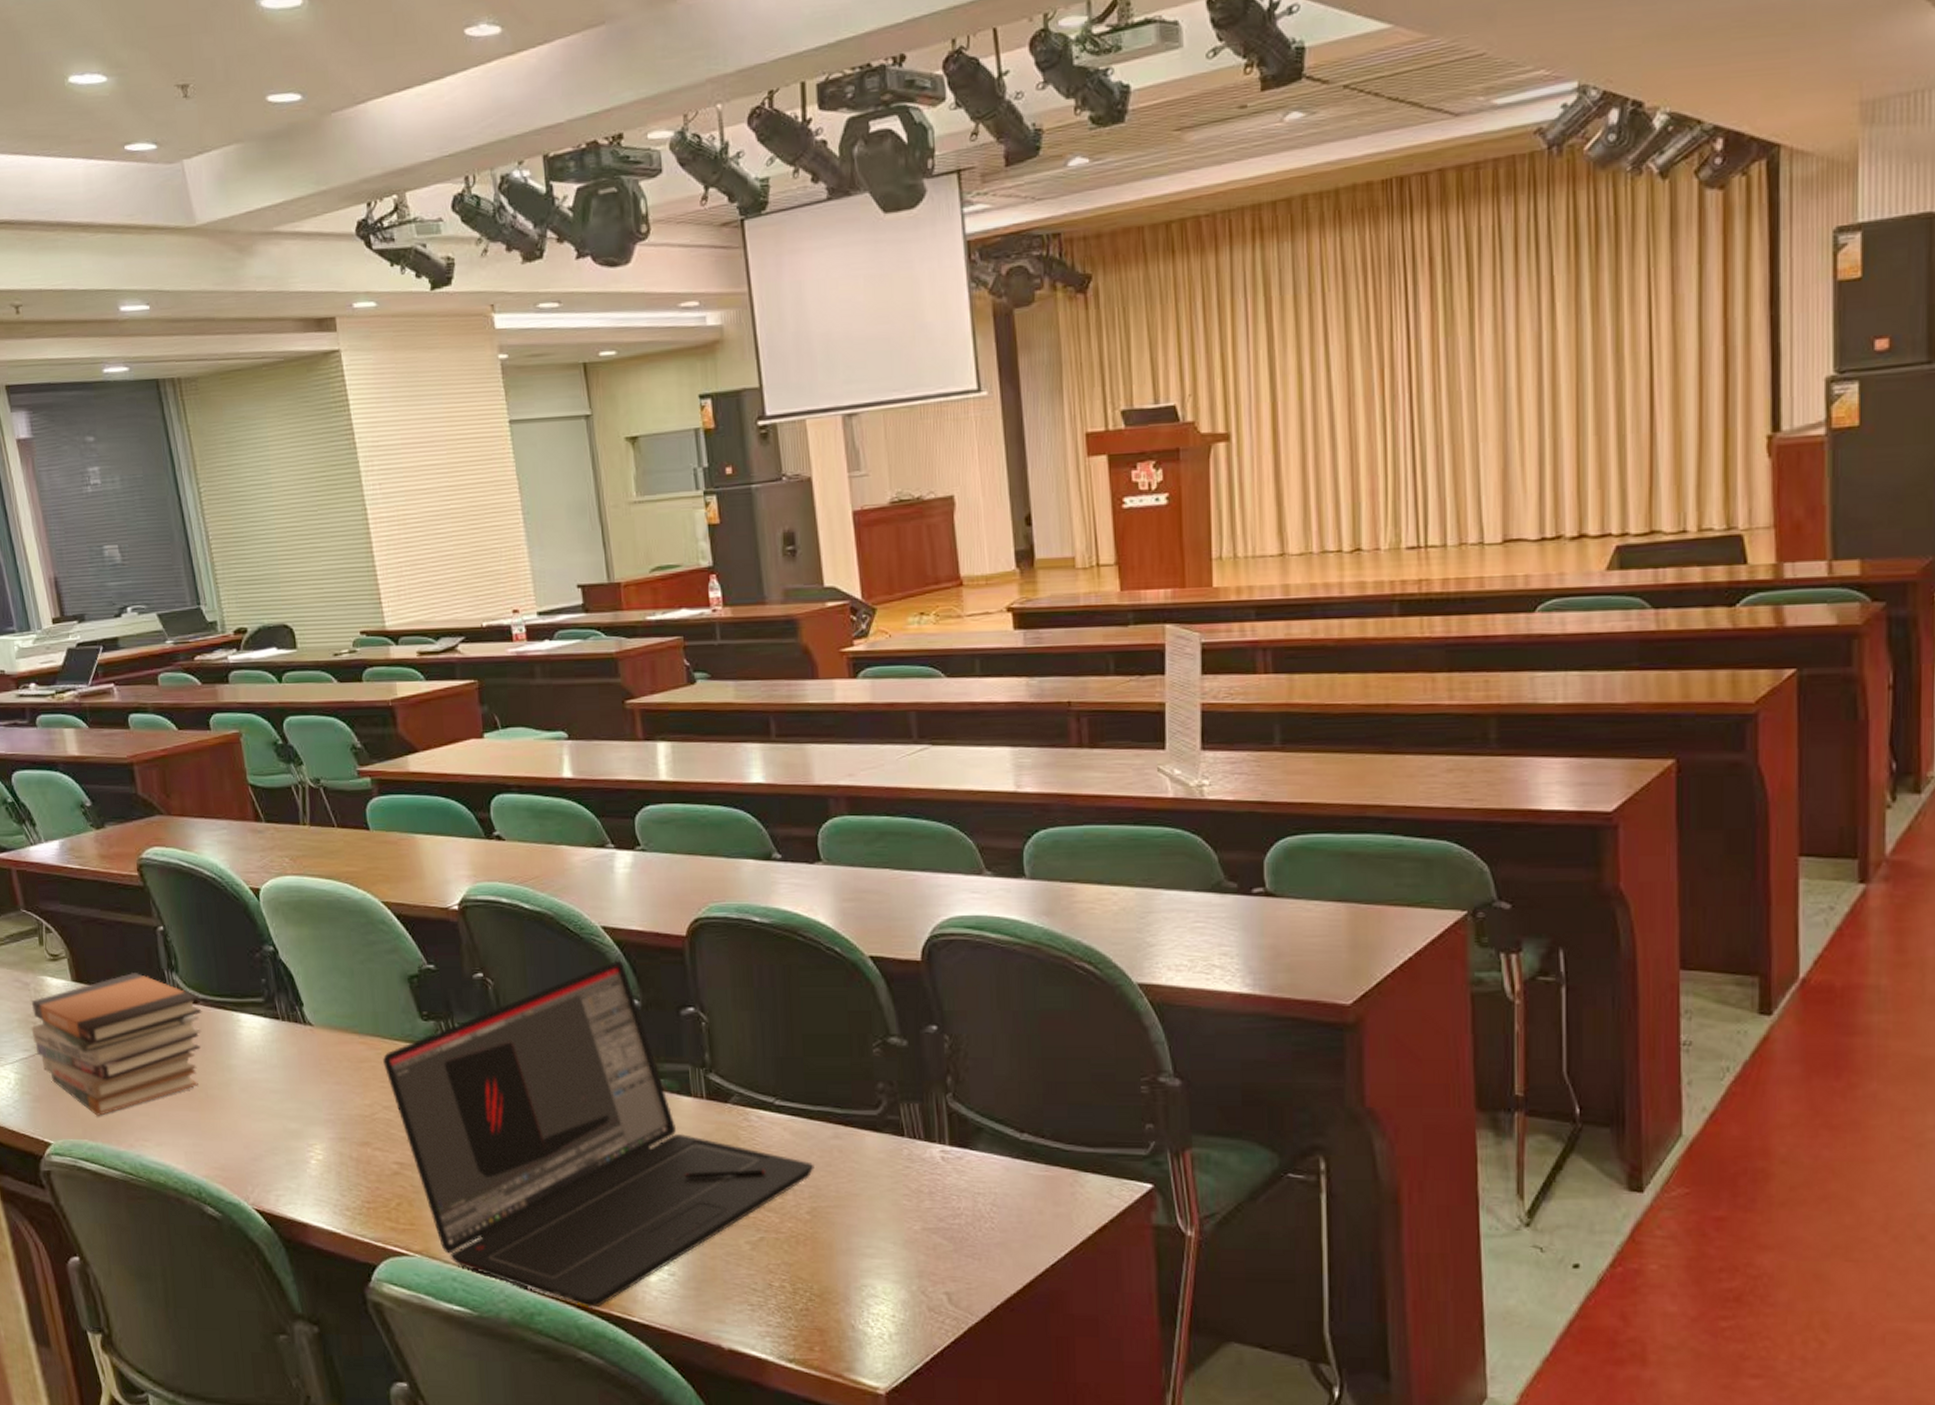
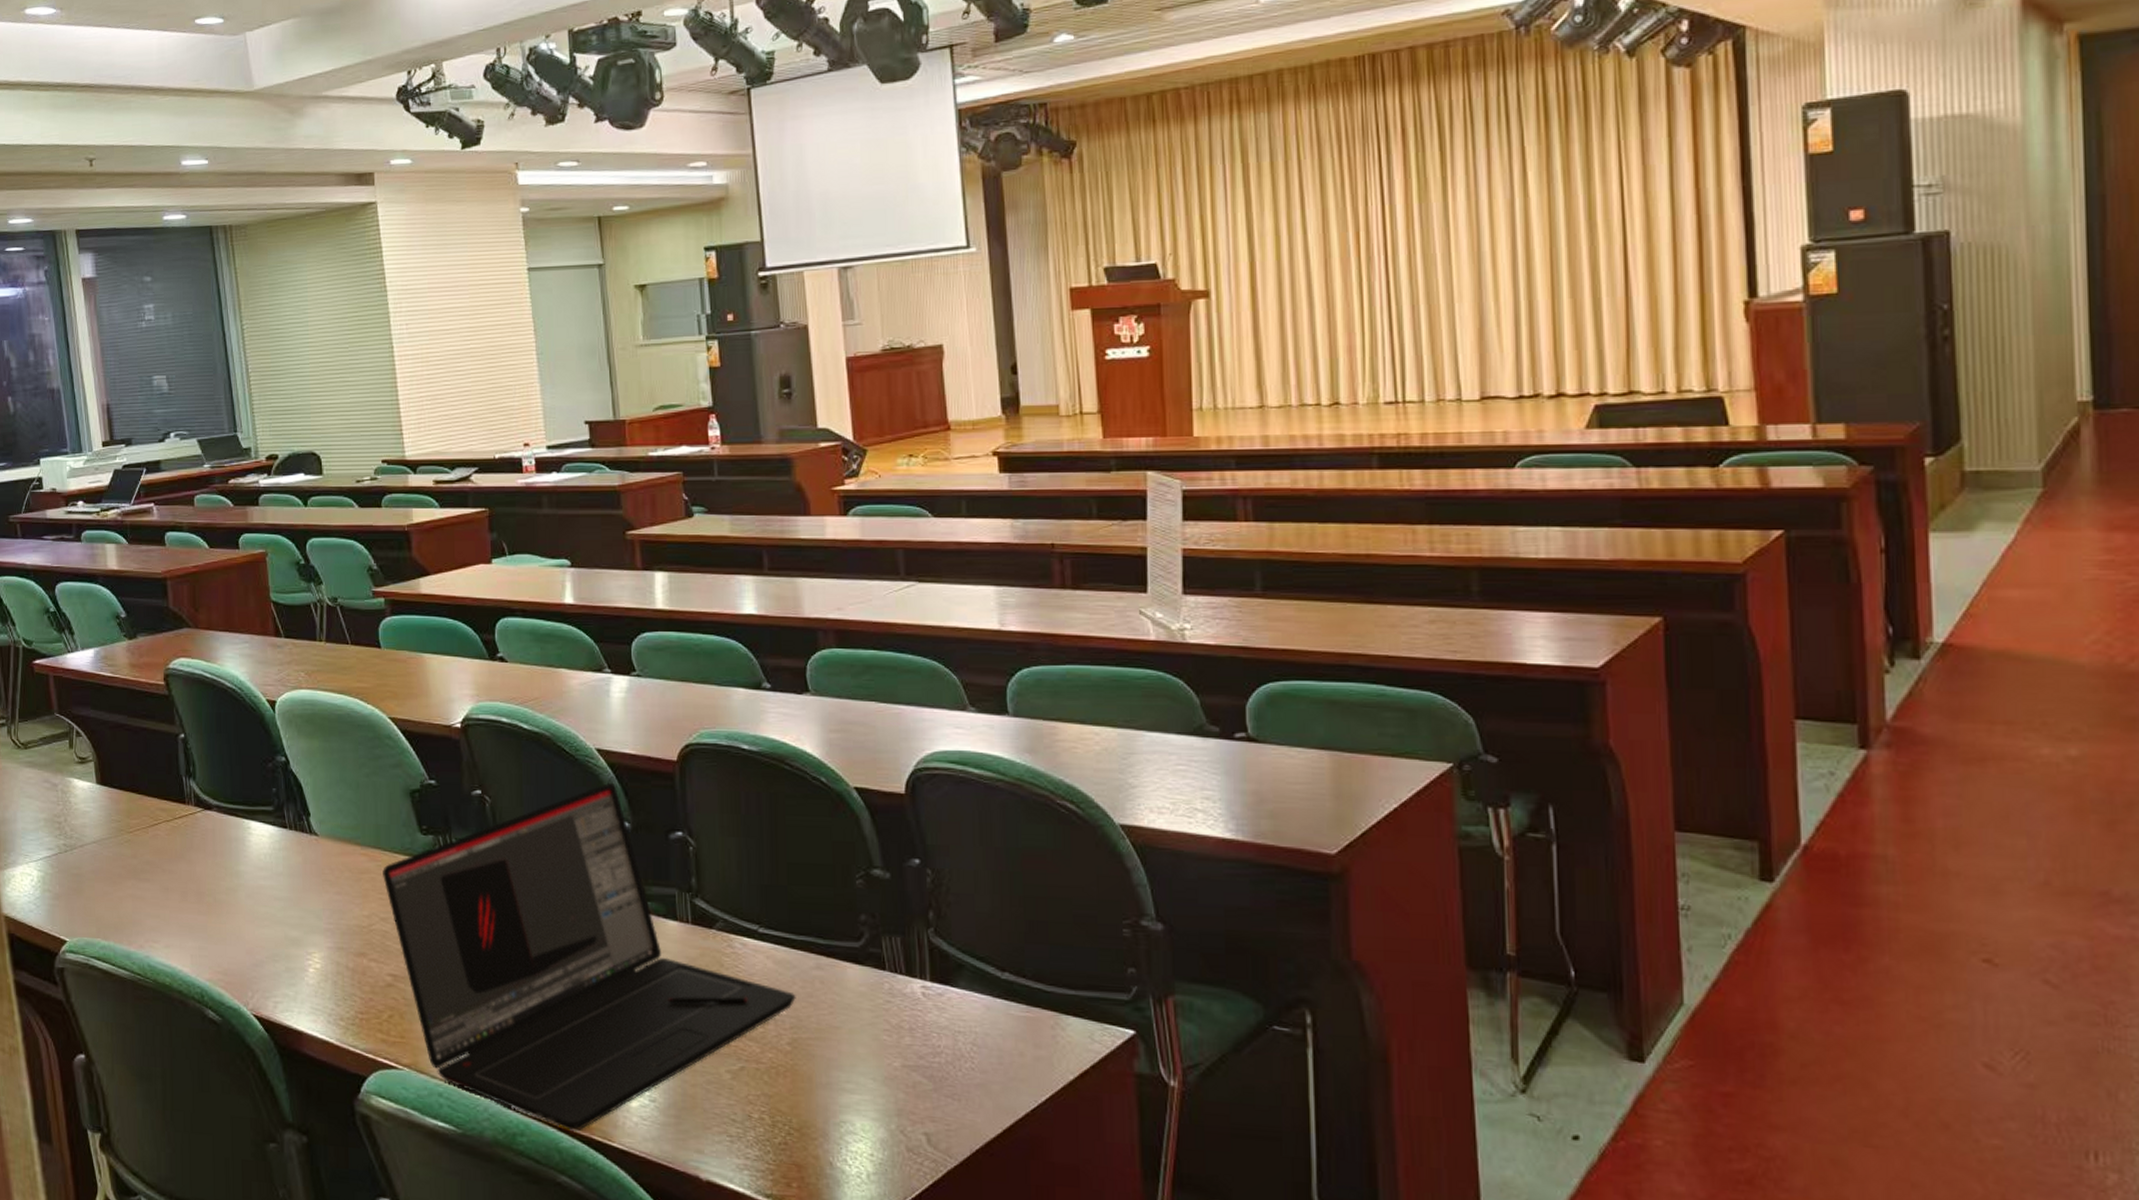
book stack: present [31,973,202,1116] -> none [56,778,215,916]

